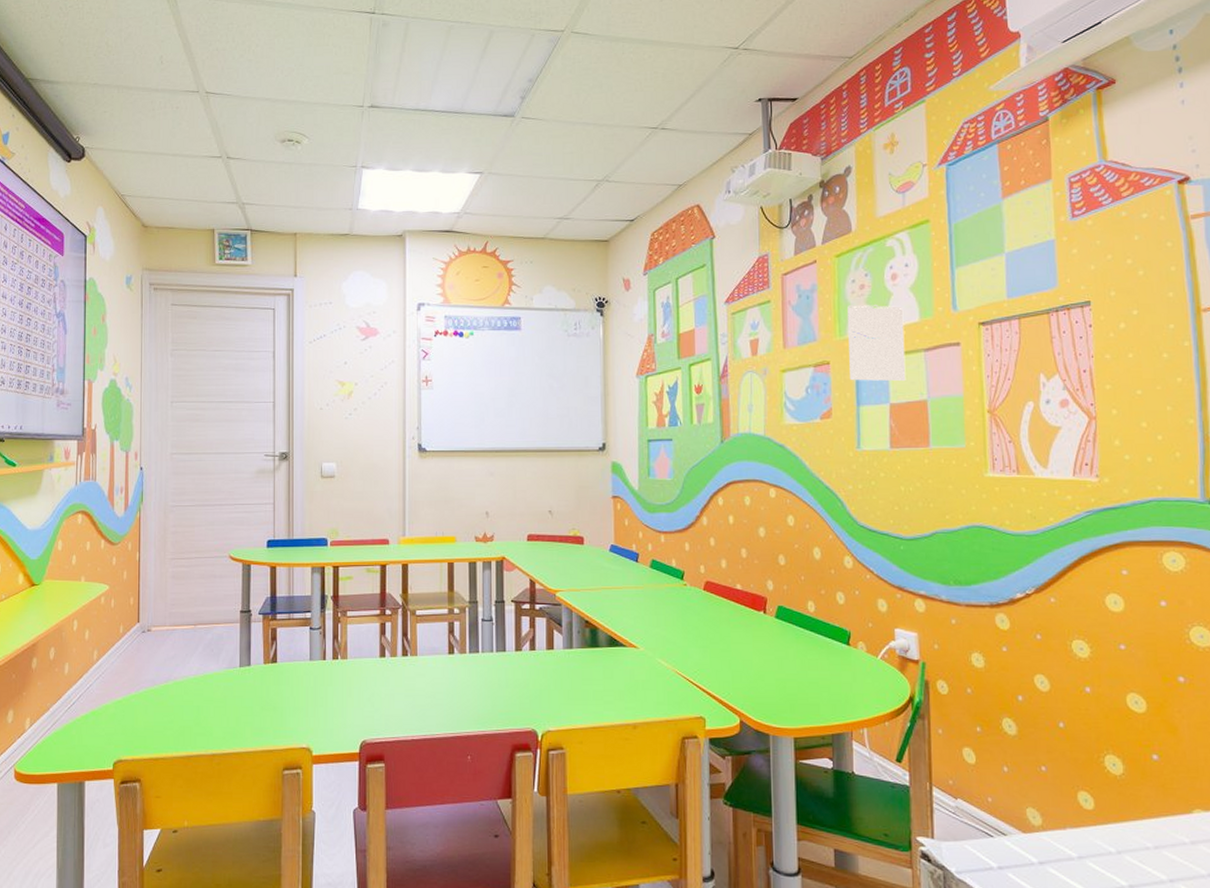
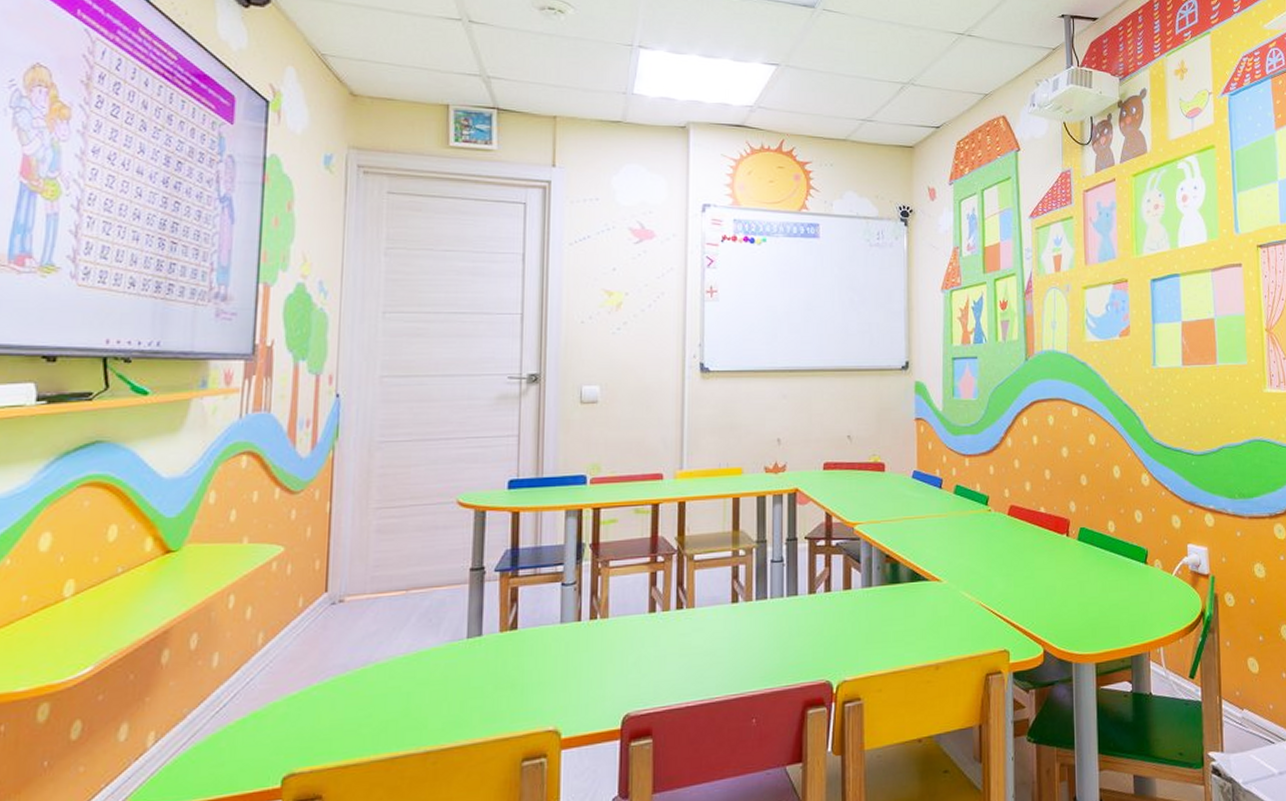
calendar: present [848,304,906,382] -> none [1144,223,1196,300]

